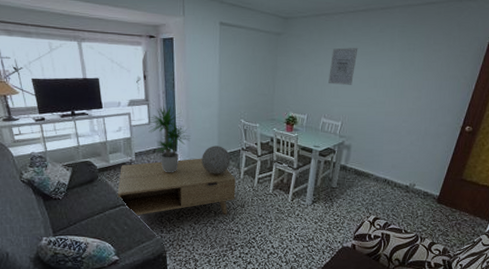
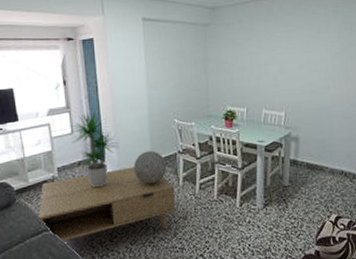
wall art: present [328,47,358,85] -> none [264,31,293,73]

